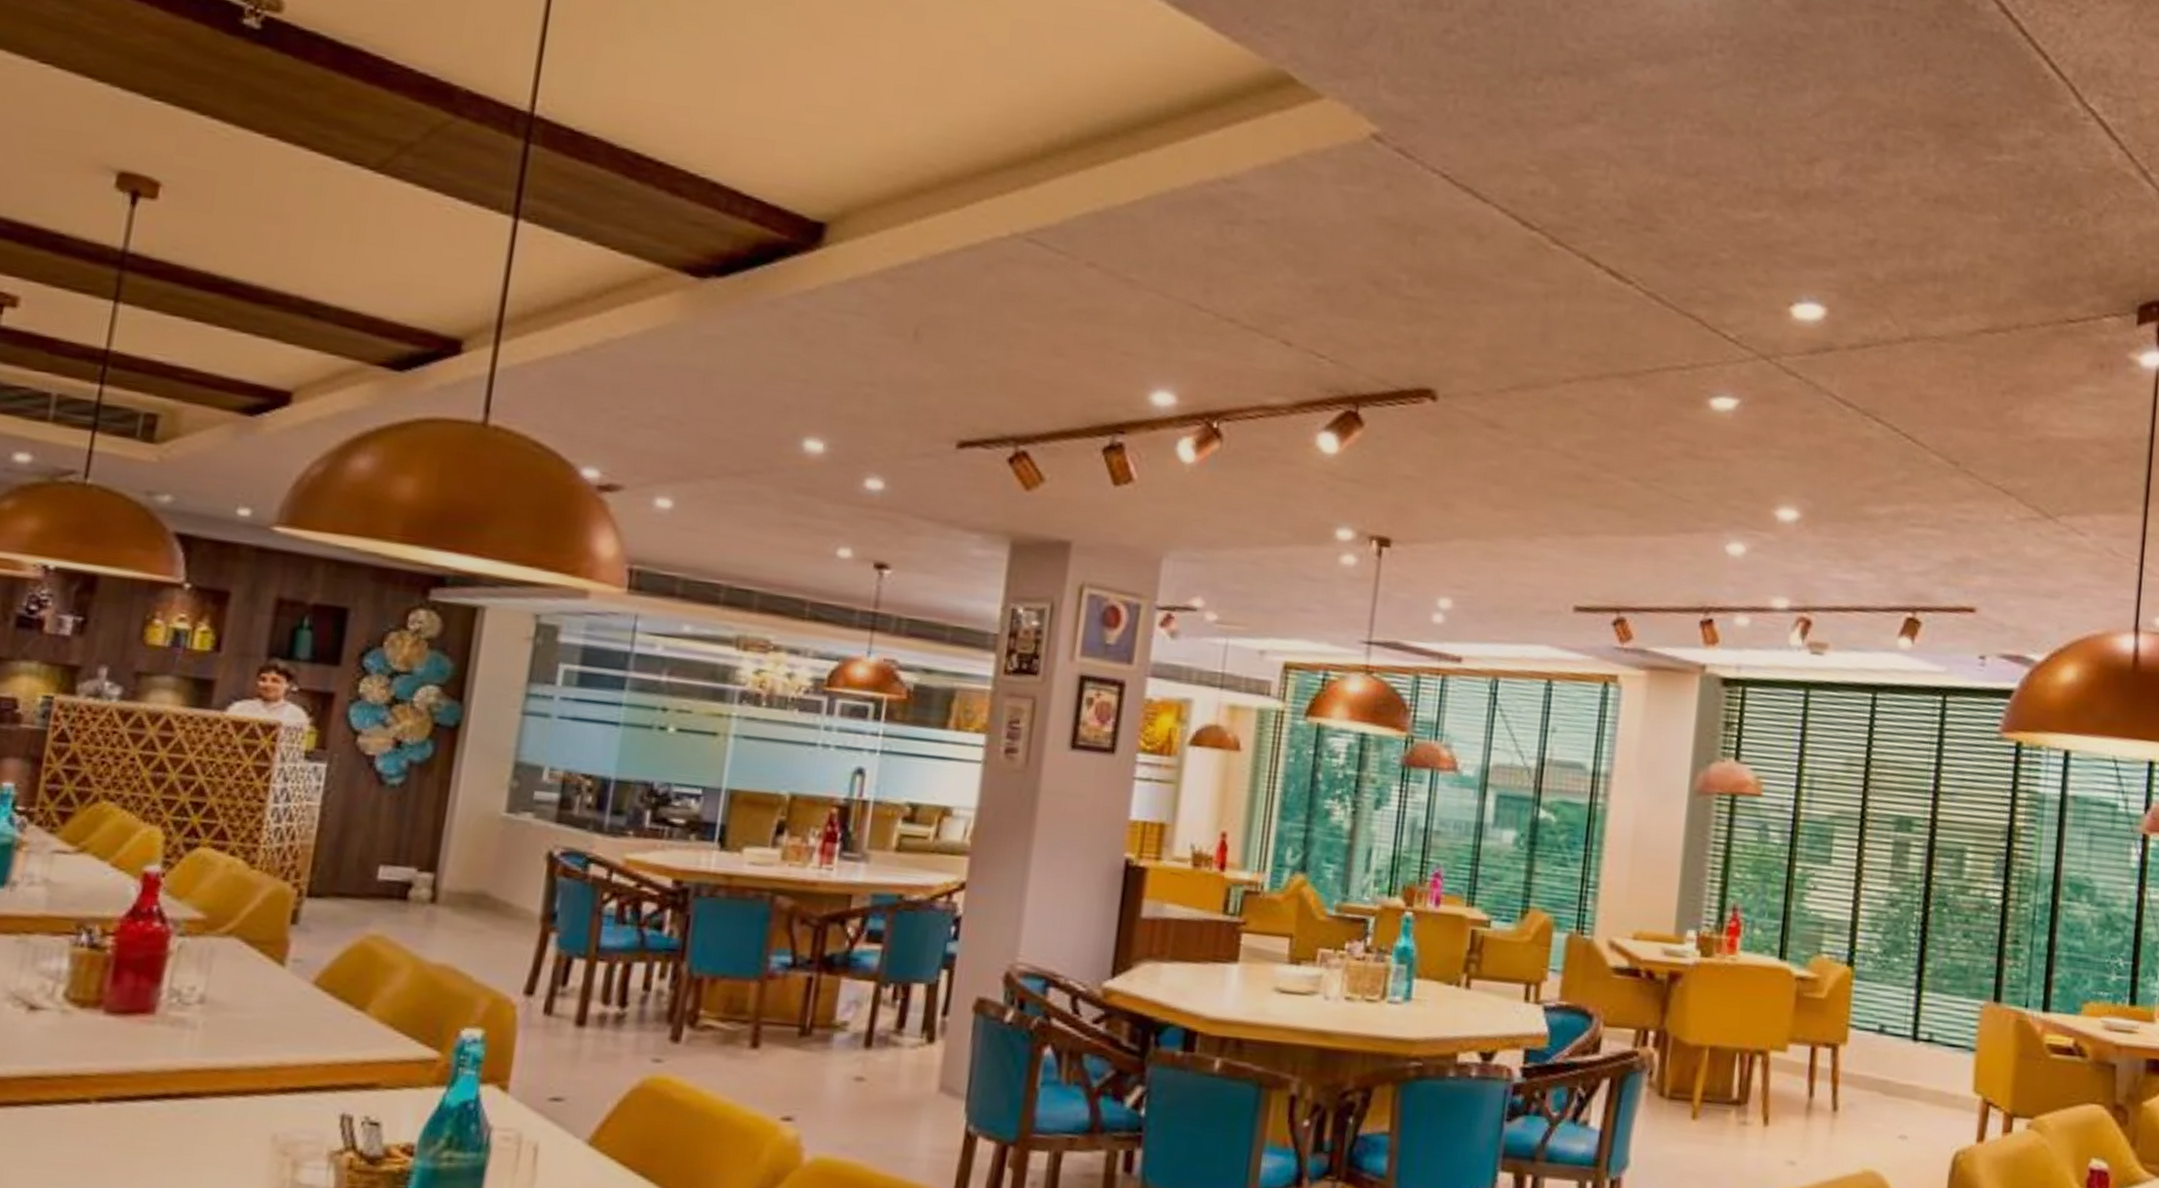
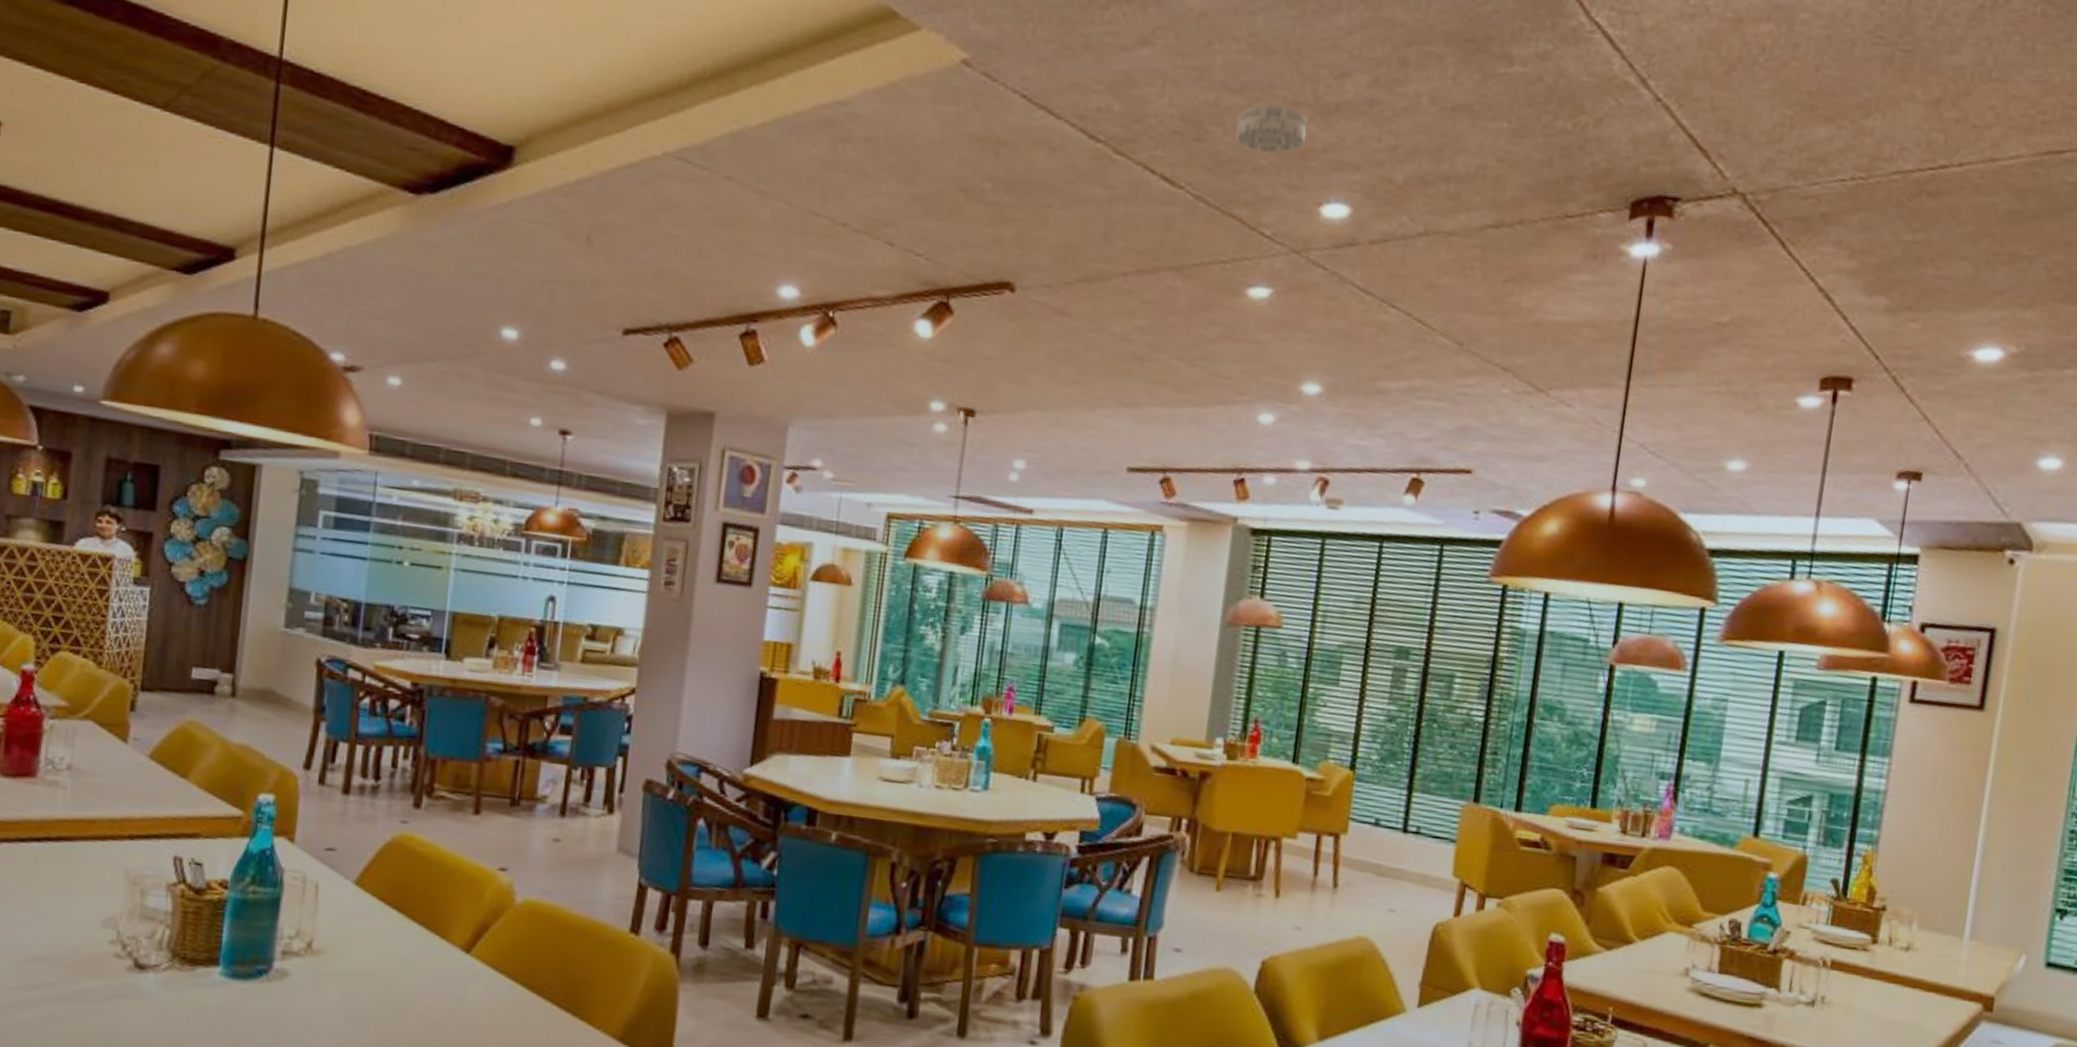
smoke detector: none [1692,190,1773,247] -> present [1236,103,1307,154]

